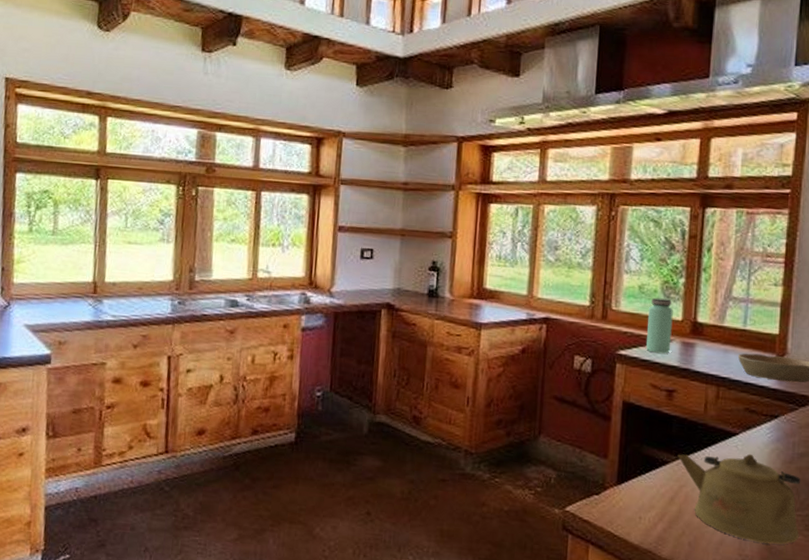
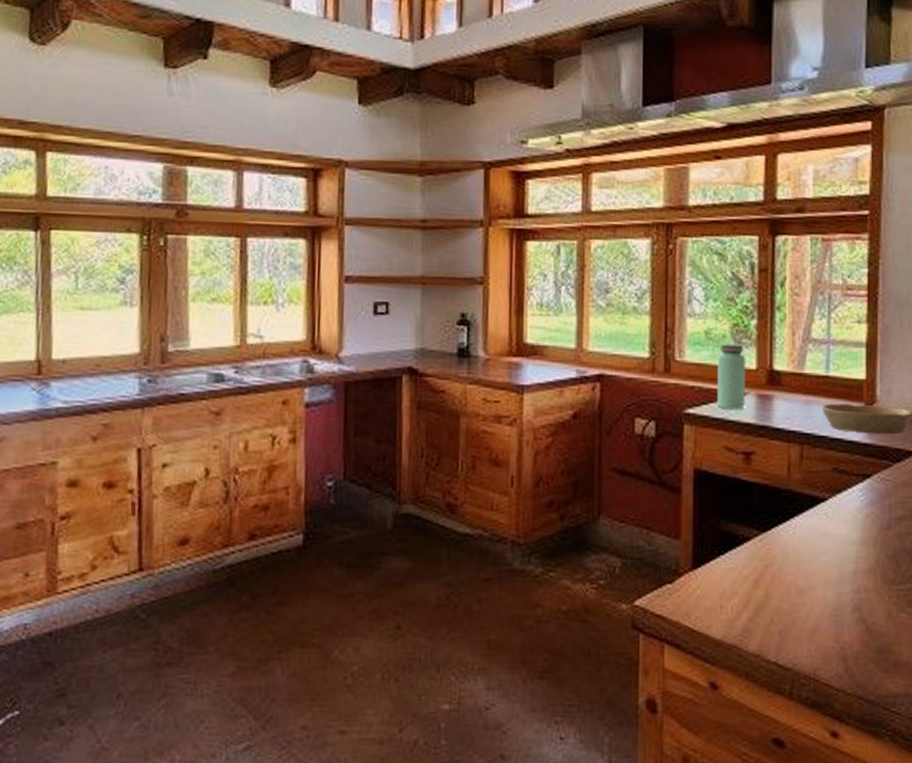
kettle: present [677,453,801,545] -> none [760,521,902,626]

